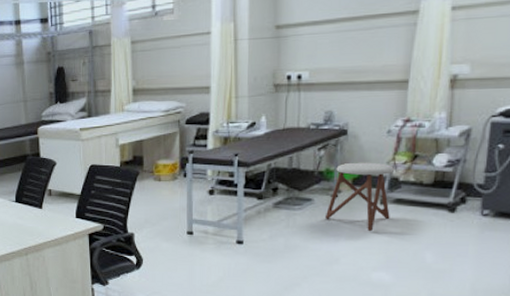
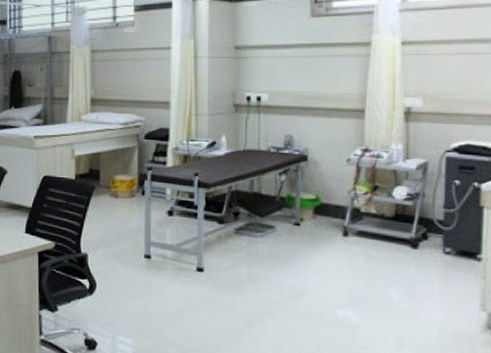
stool: present [324,162,395,232] -> none [287,189,356,265]

